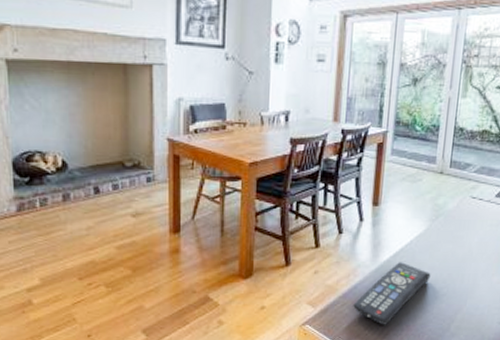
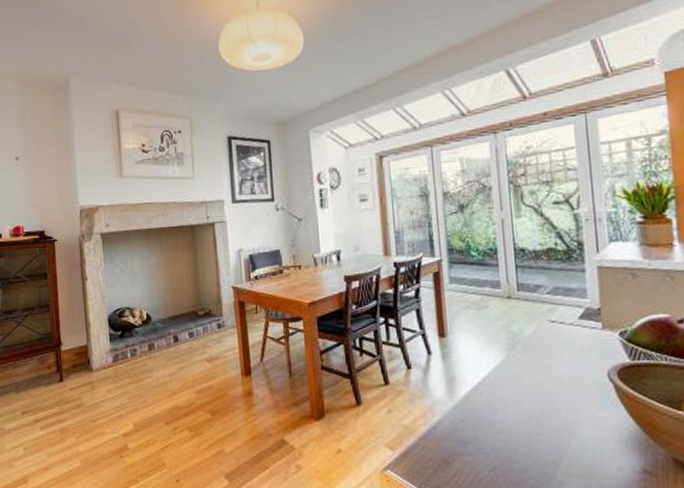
remote control: present [353,262,431,325] -> none [435,397,520,471]

